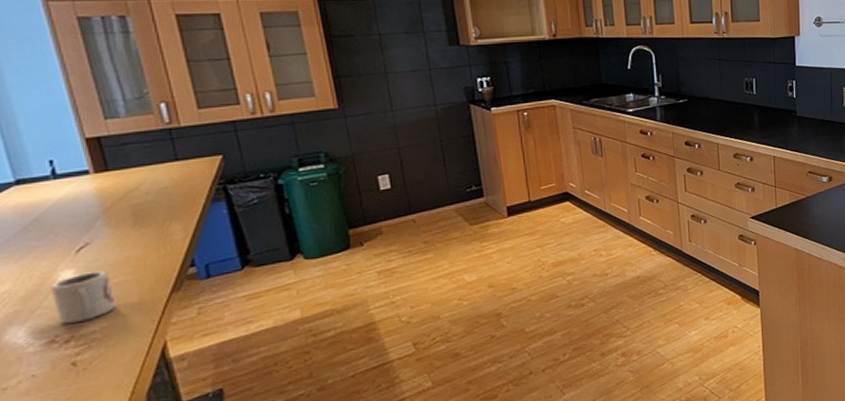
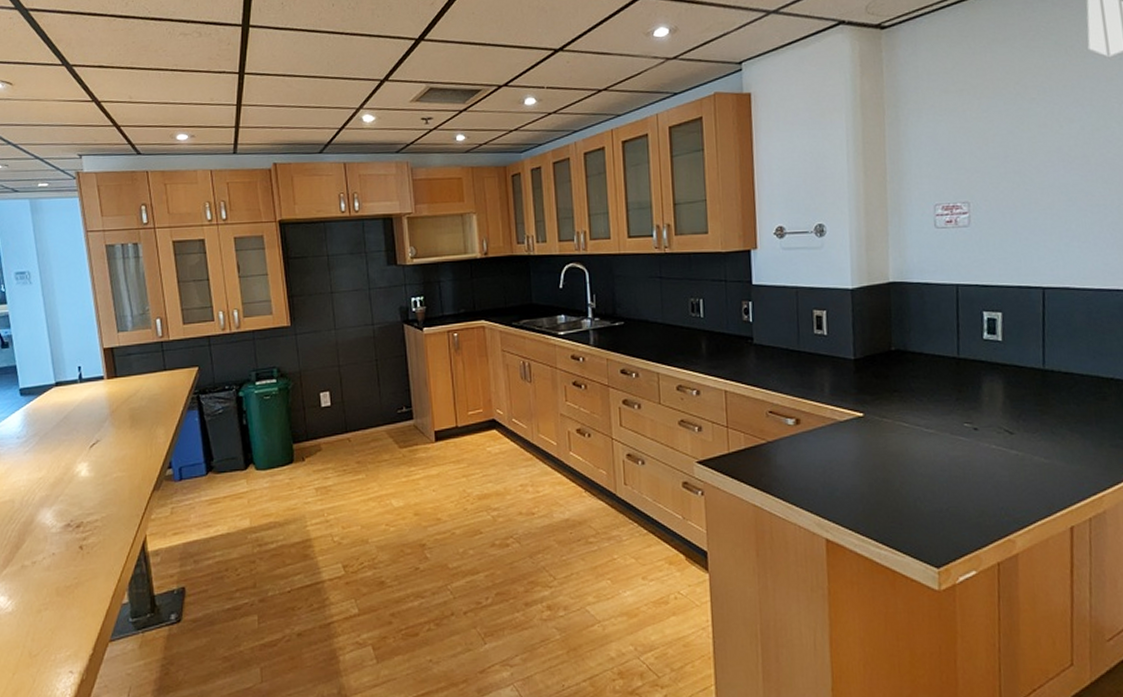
cup: present [50,271,116,325] -> none [70,466,114,511]

